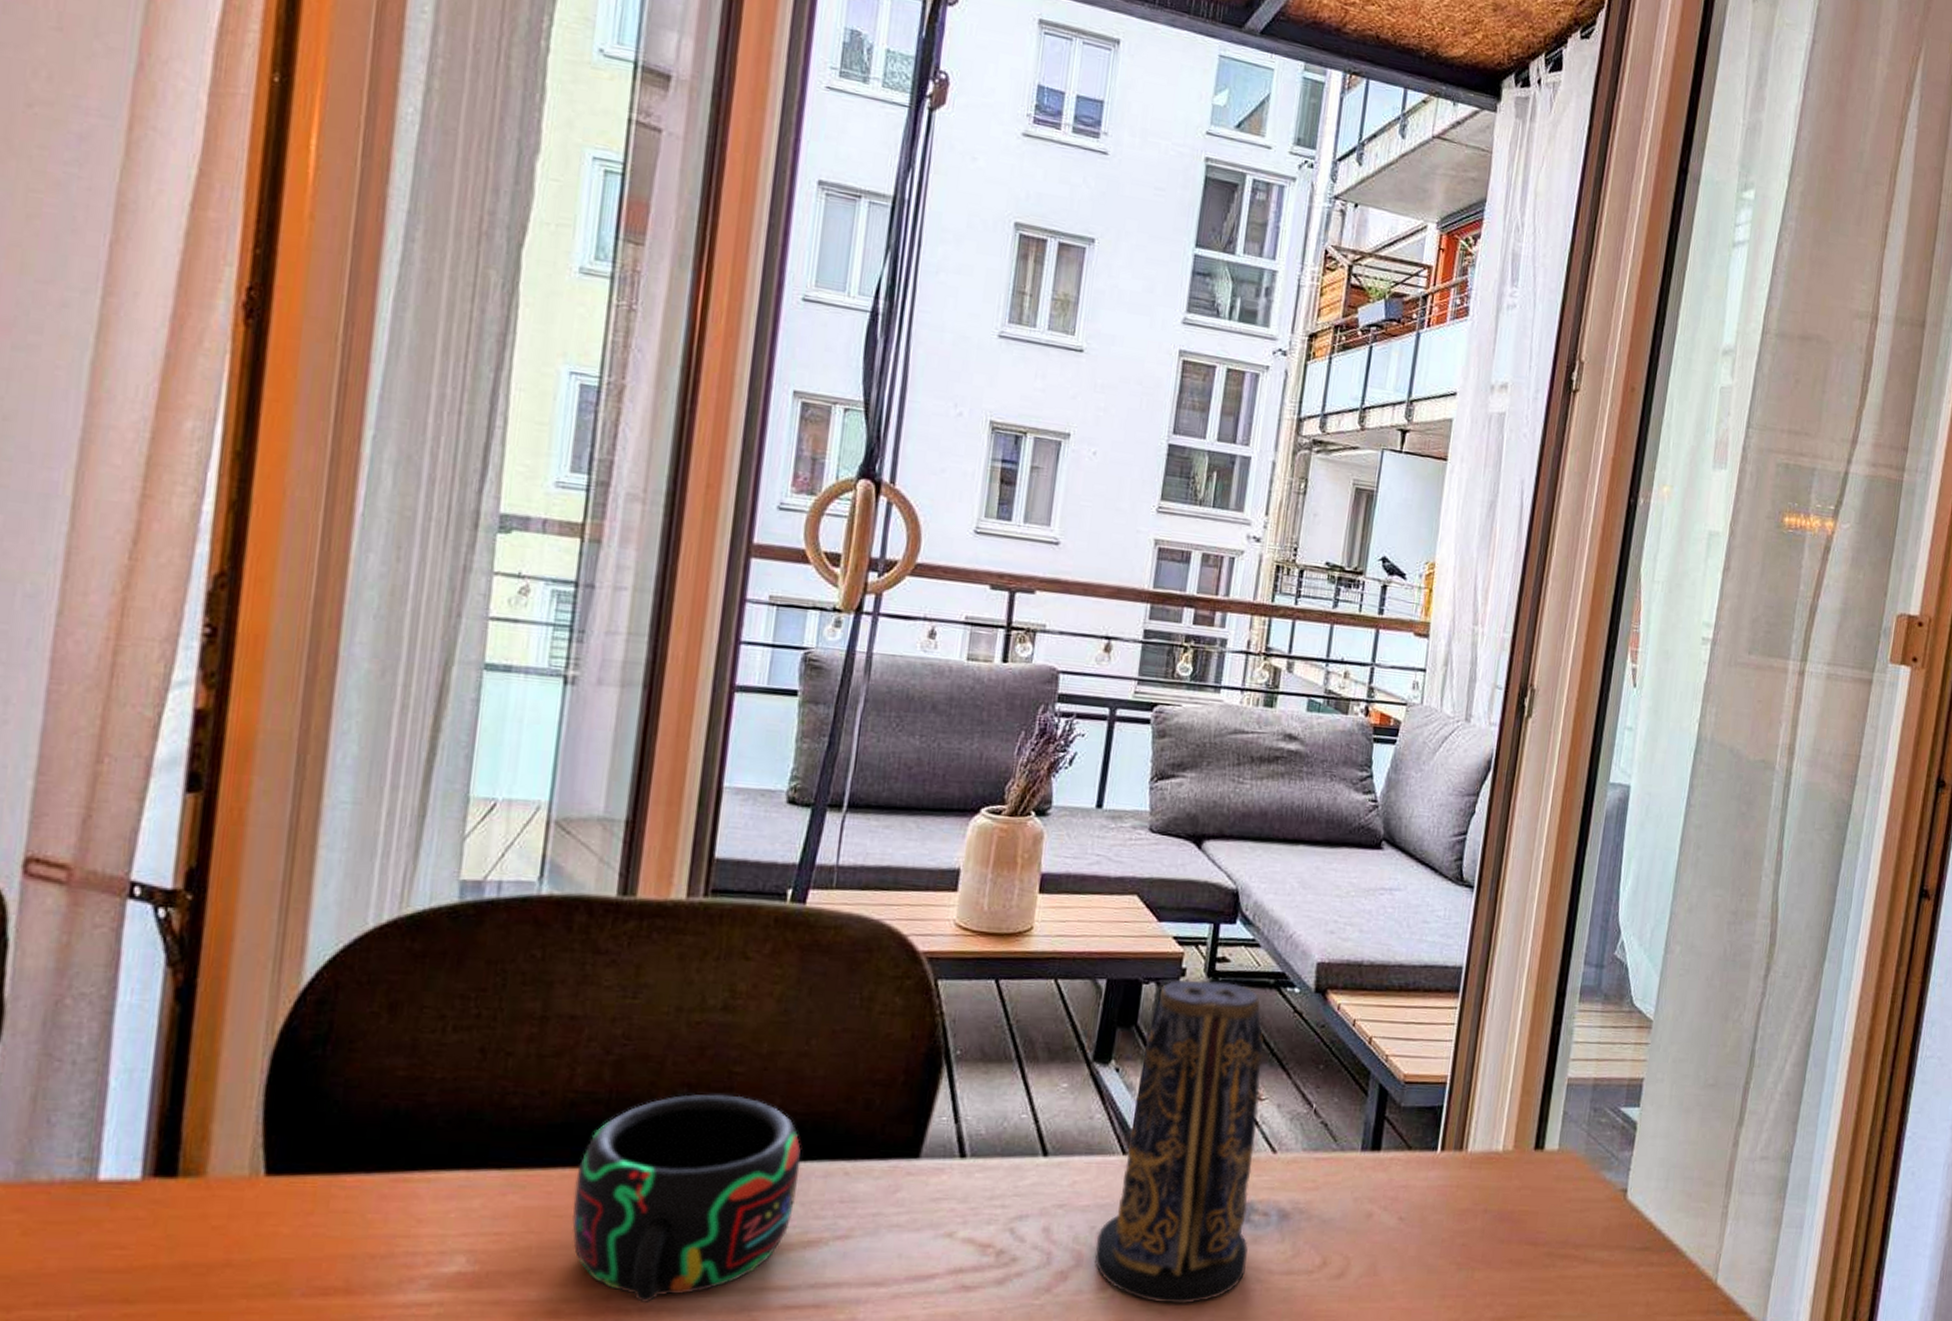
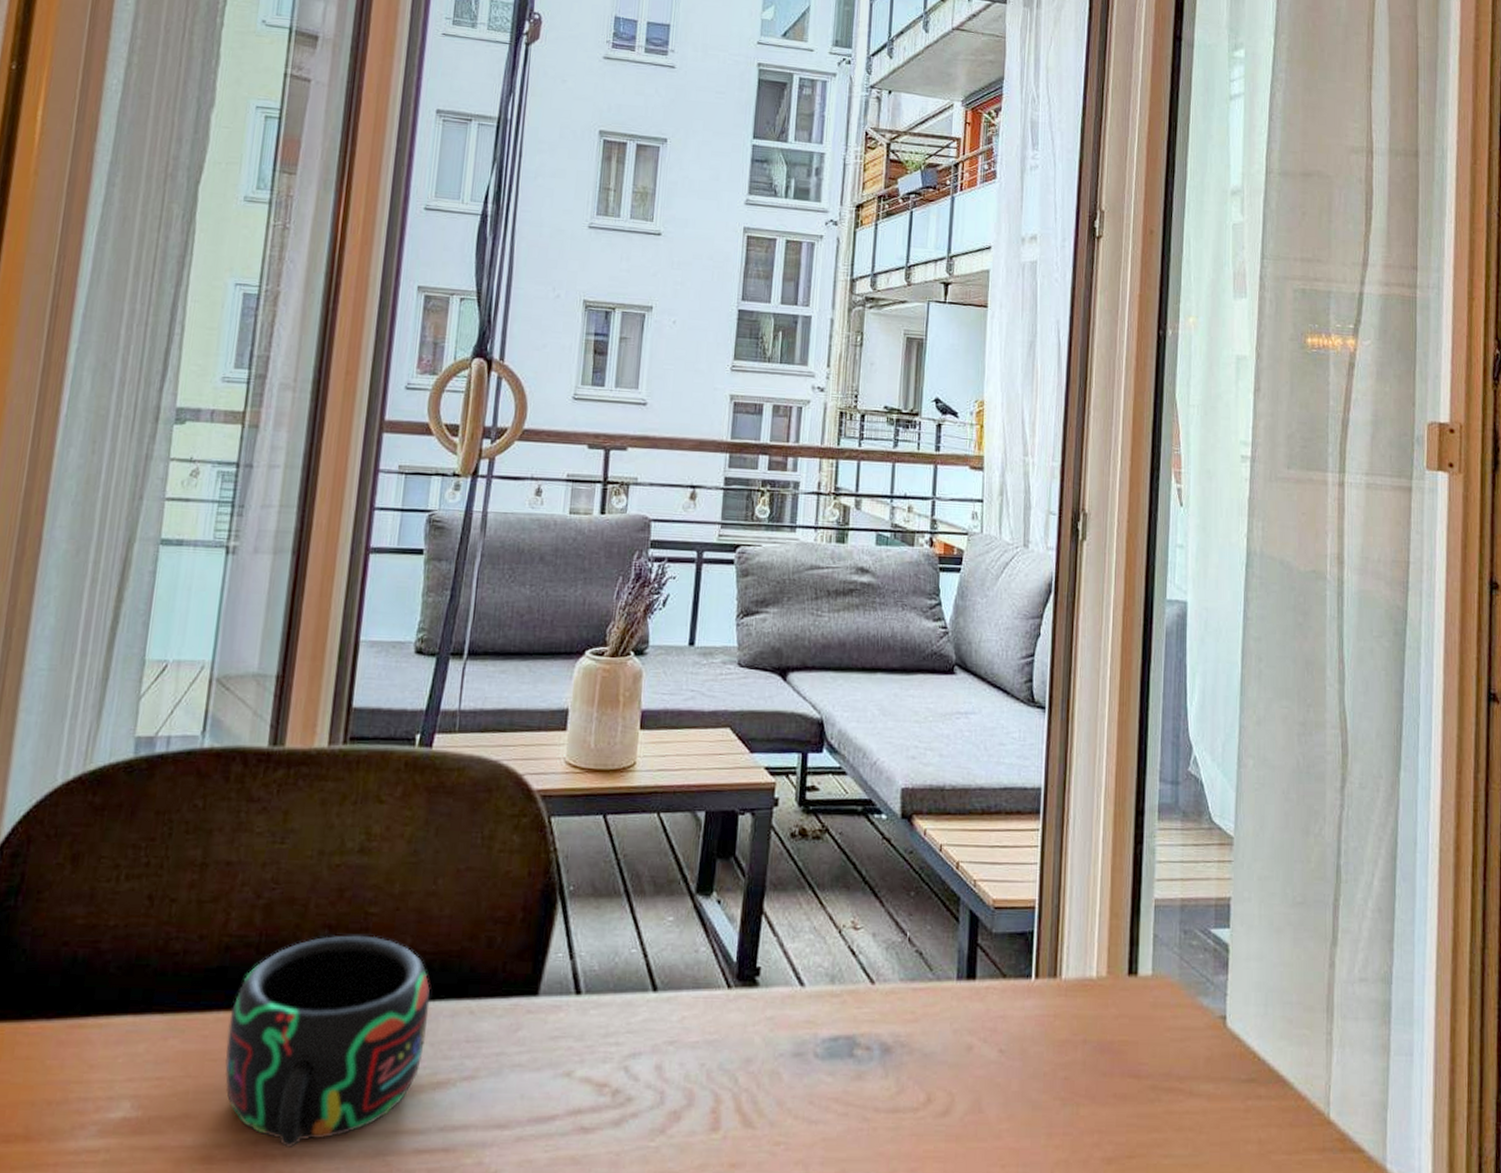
candle: present [1093,980,1264,1304] -> none [705,809,857,1145]

